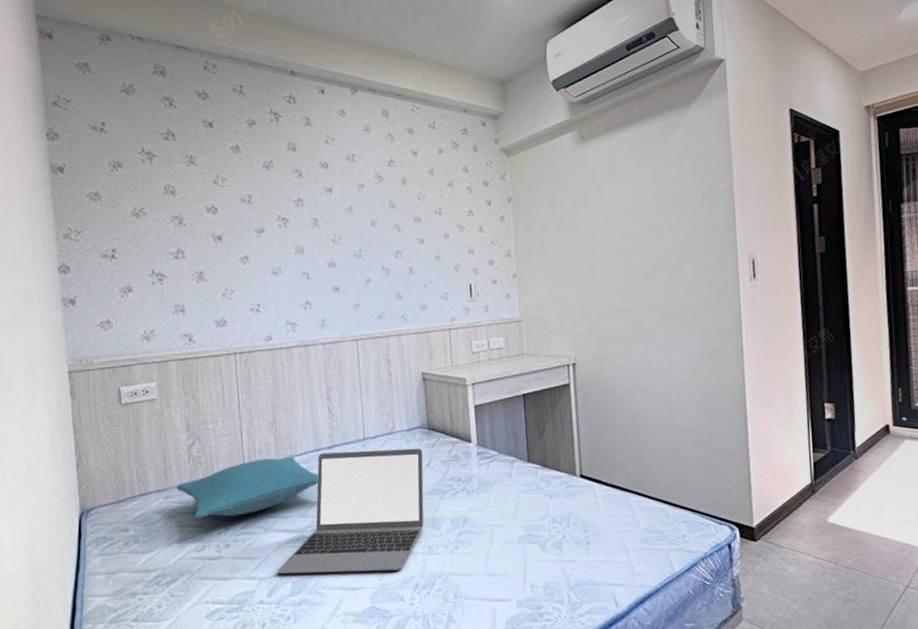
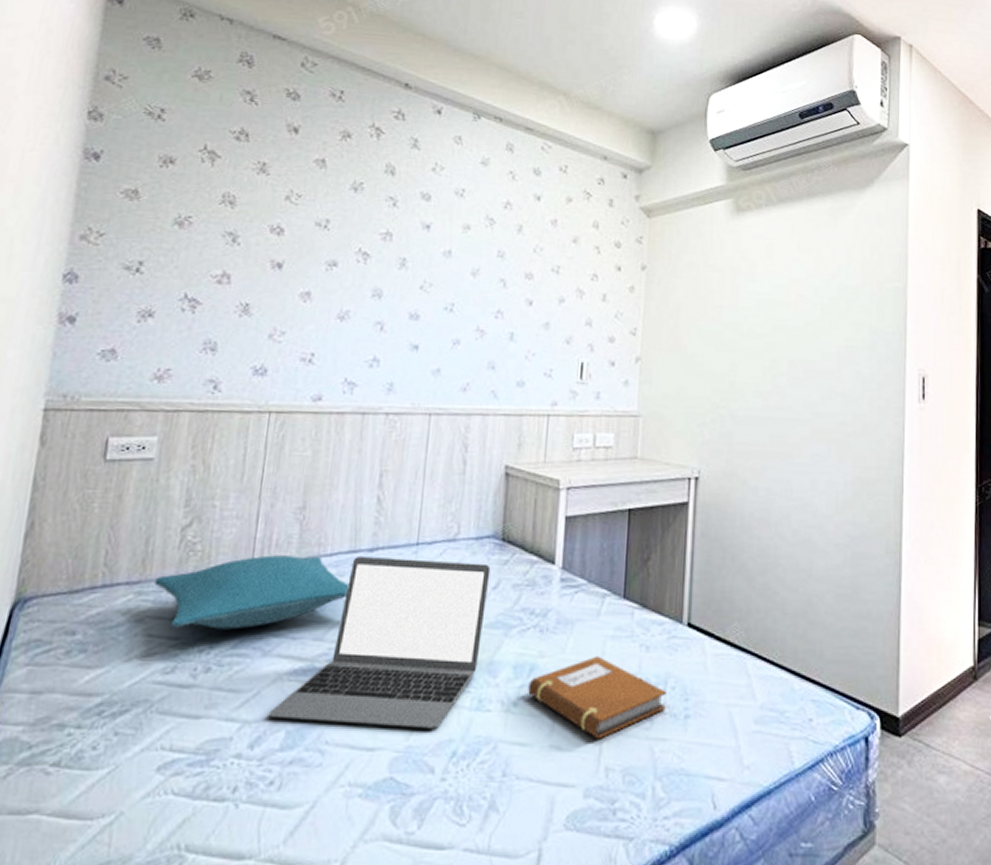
notebook: none [464,506,571,566] -> present [528,655,667,740]

